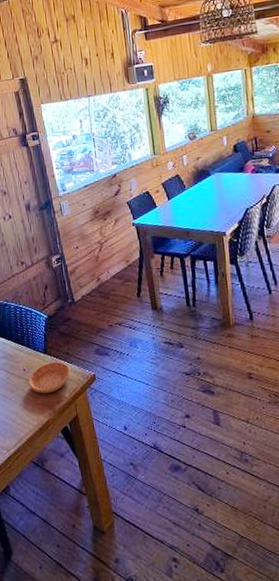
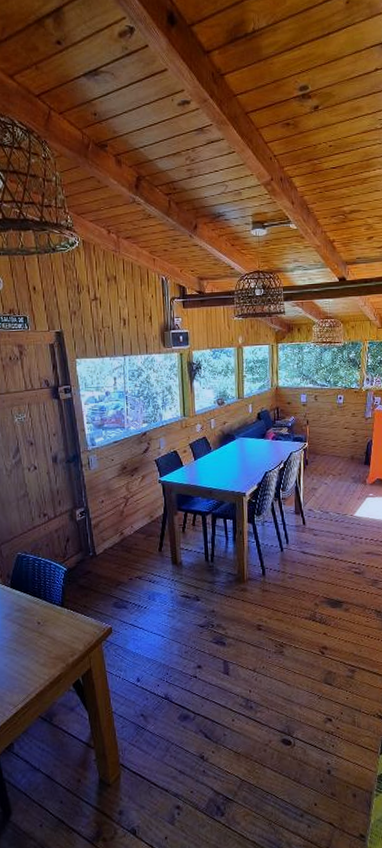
saucer: present [28,361,71,393] -> none [42,614,87,647]

